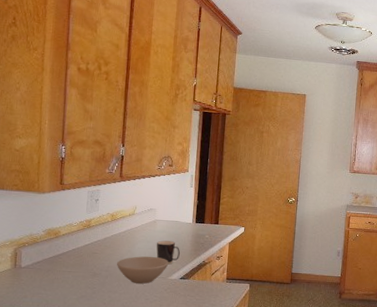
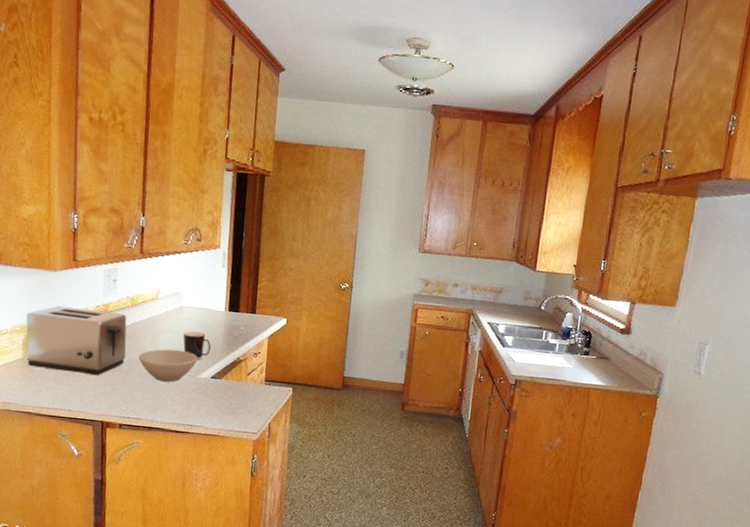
toaster: none [13,222,107,280] -> present [25,305,127,375]

